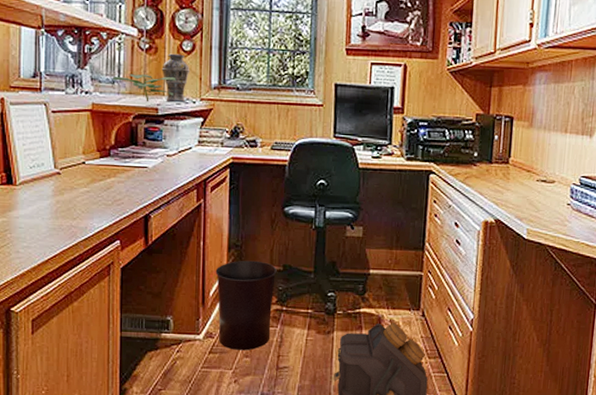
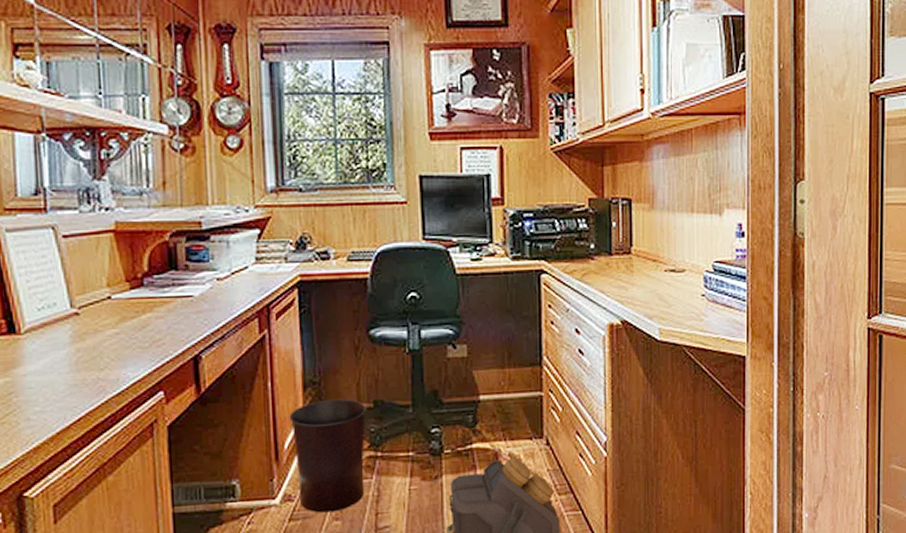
plant: present [112,74,176,102] -> none [139,181,222,215]
vase: present [161,53,190,103] -> none [202,152,239,213]

